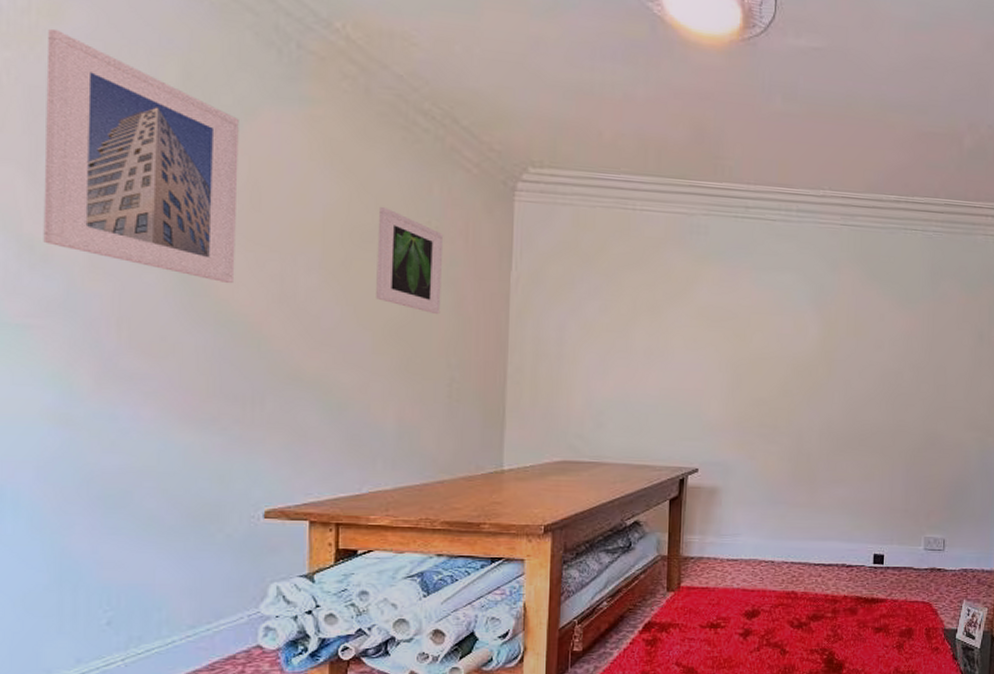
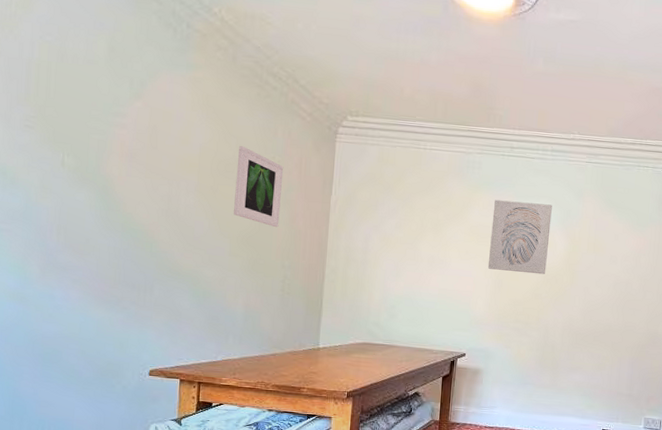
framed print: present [43,29,239,284] -> none [12,17,145,202]
wall art: none [722,273,801,366] -> present [487,199,552,275]

